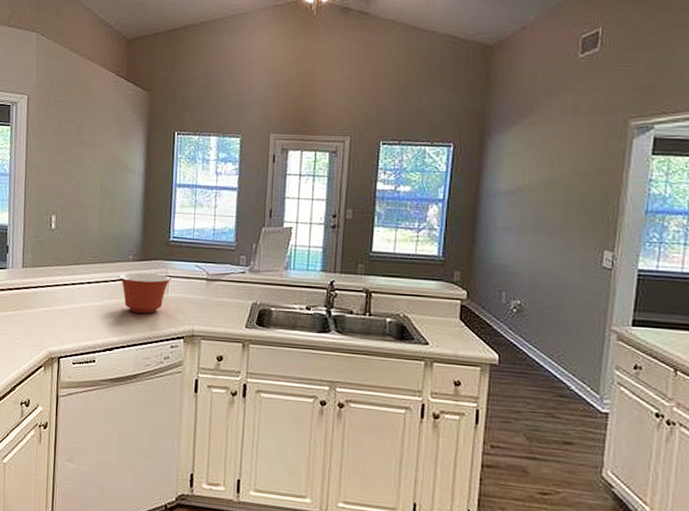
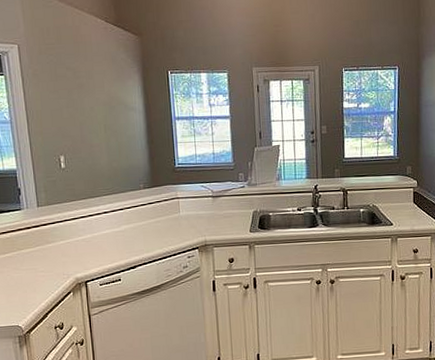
mixing bowl: present [119,272,172,314] -> none [133,197,181,233]

